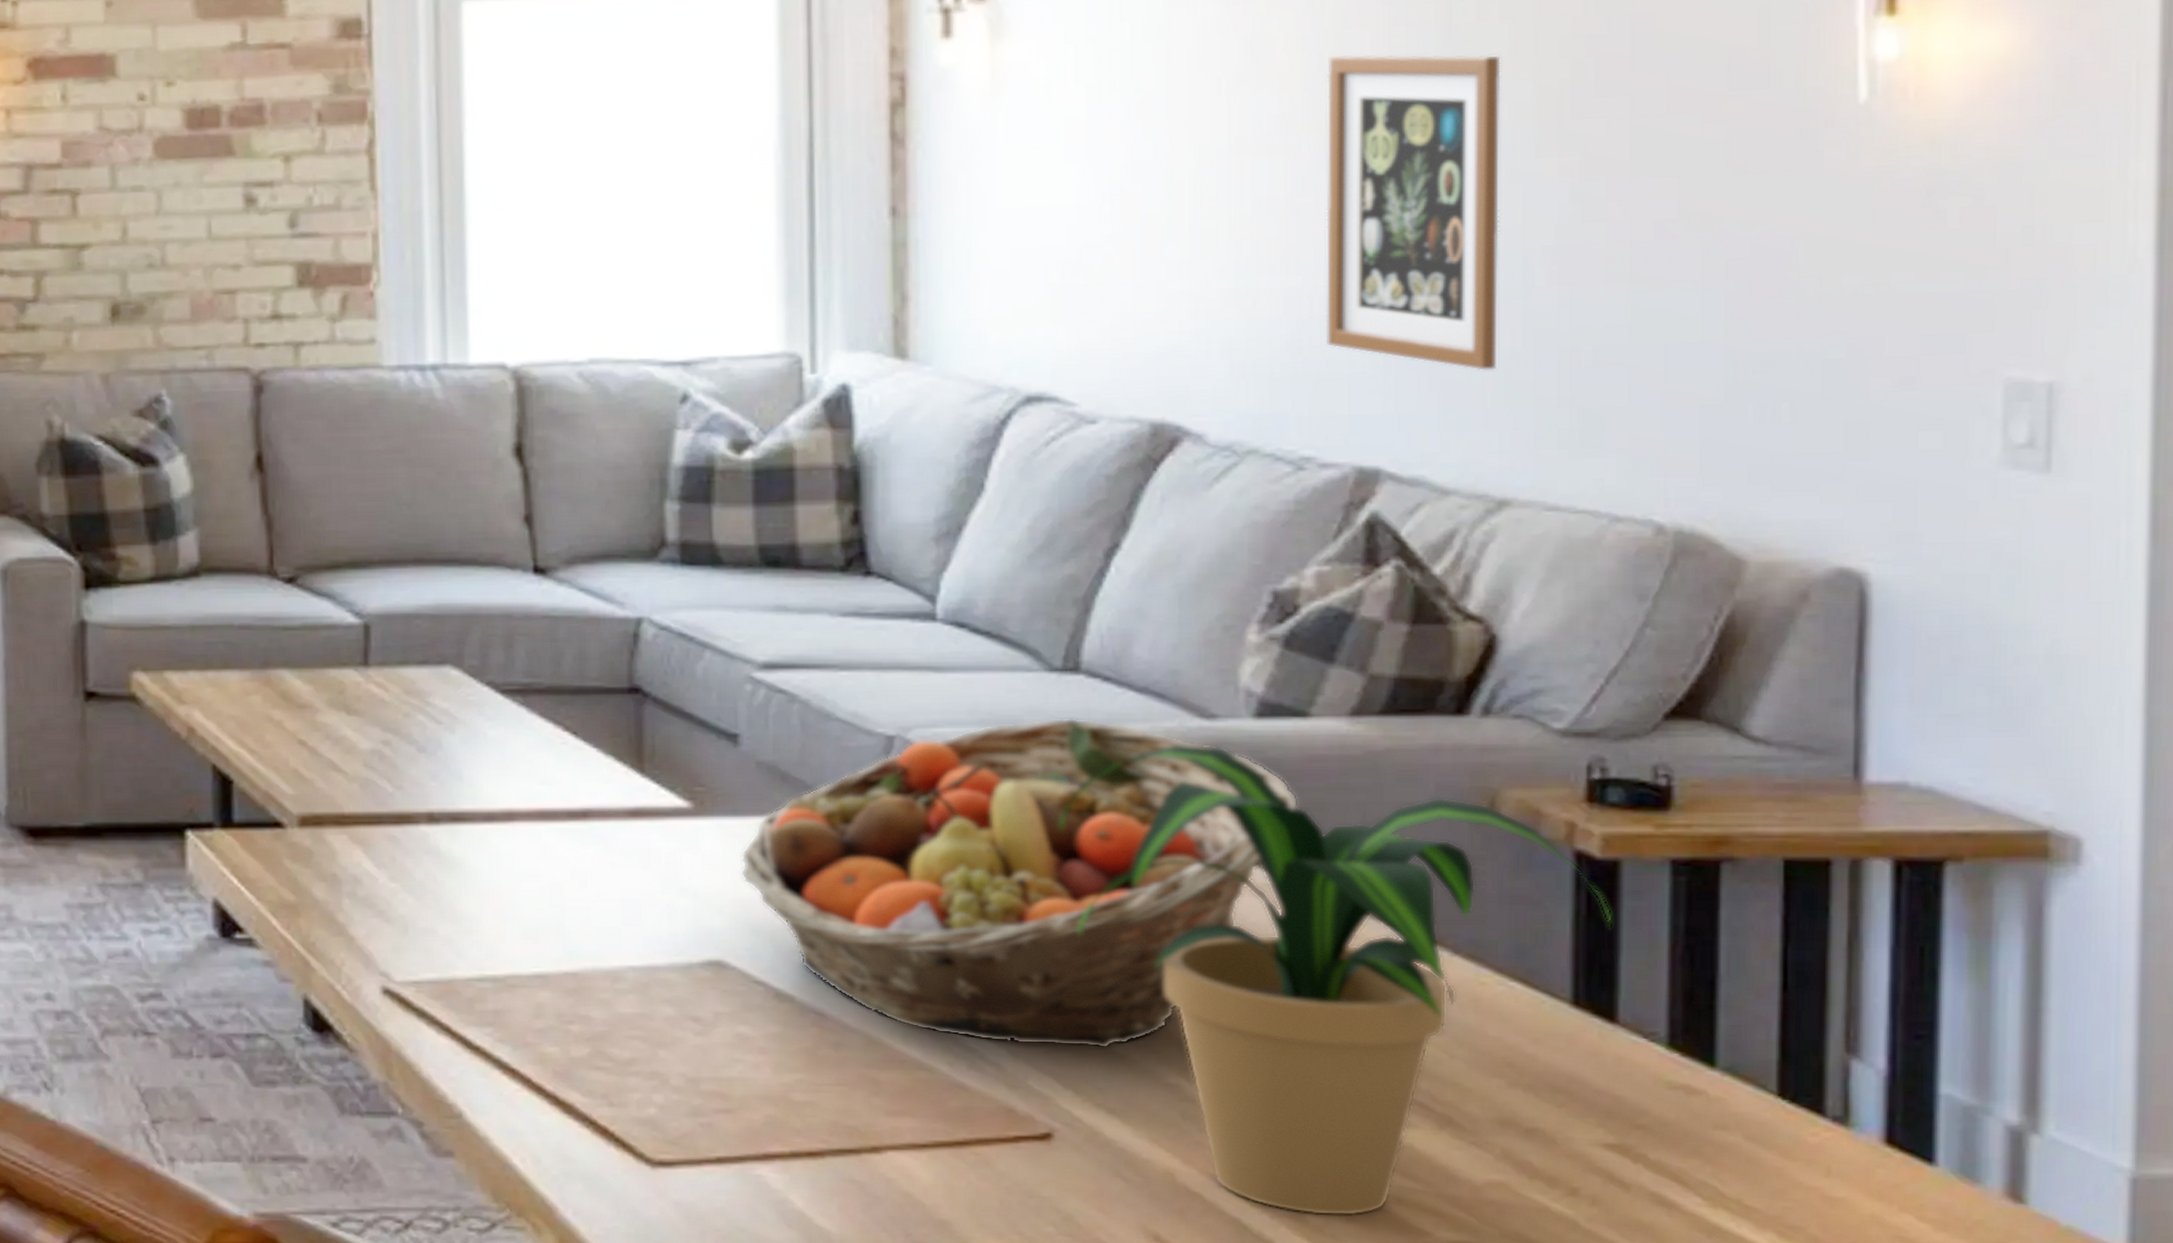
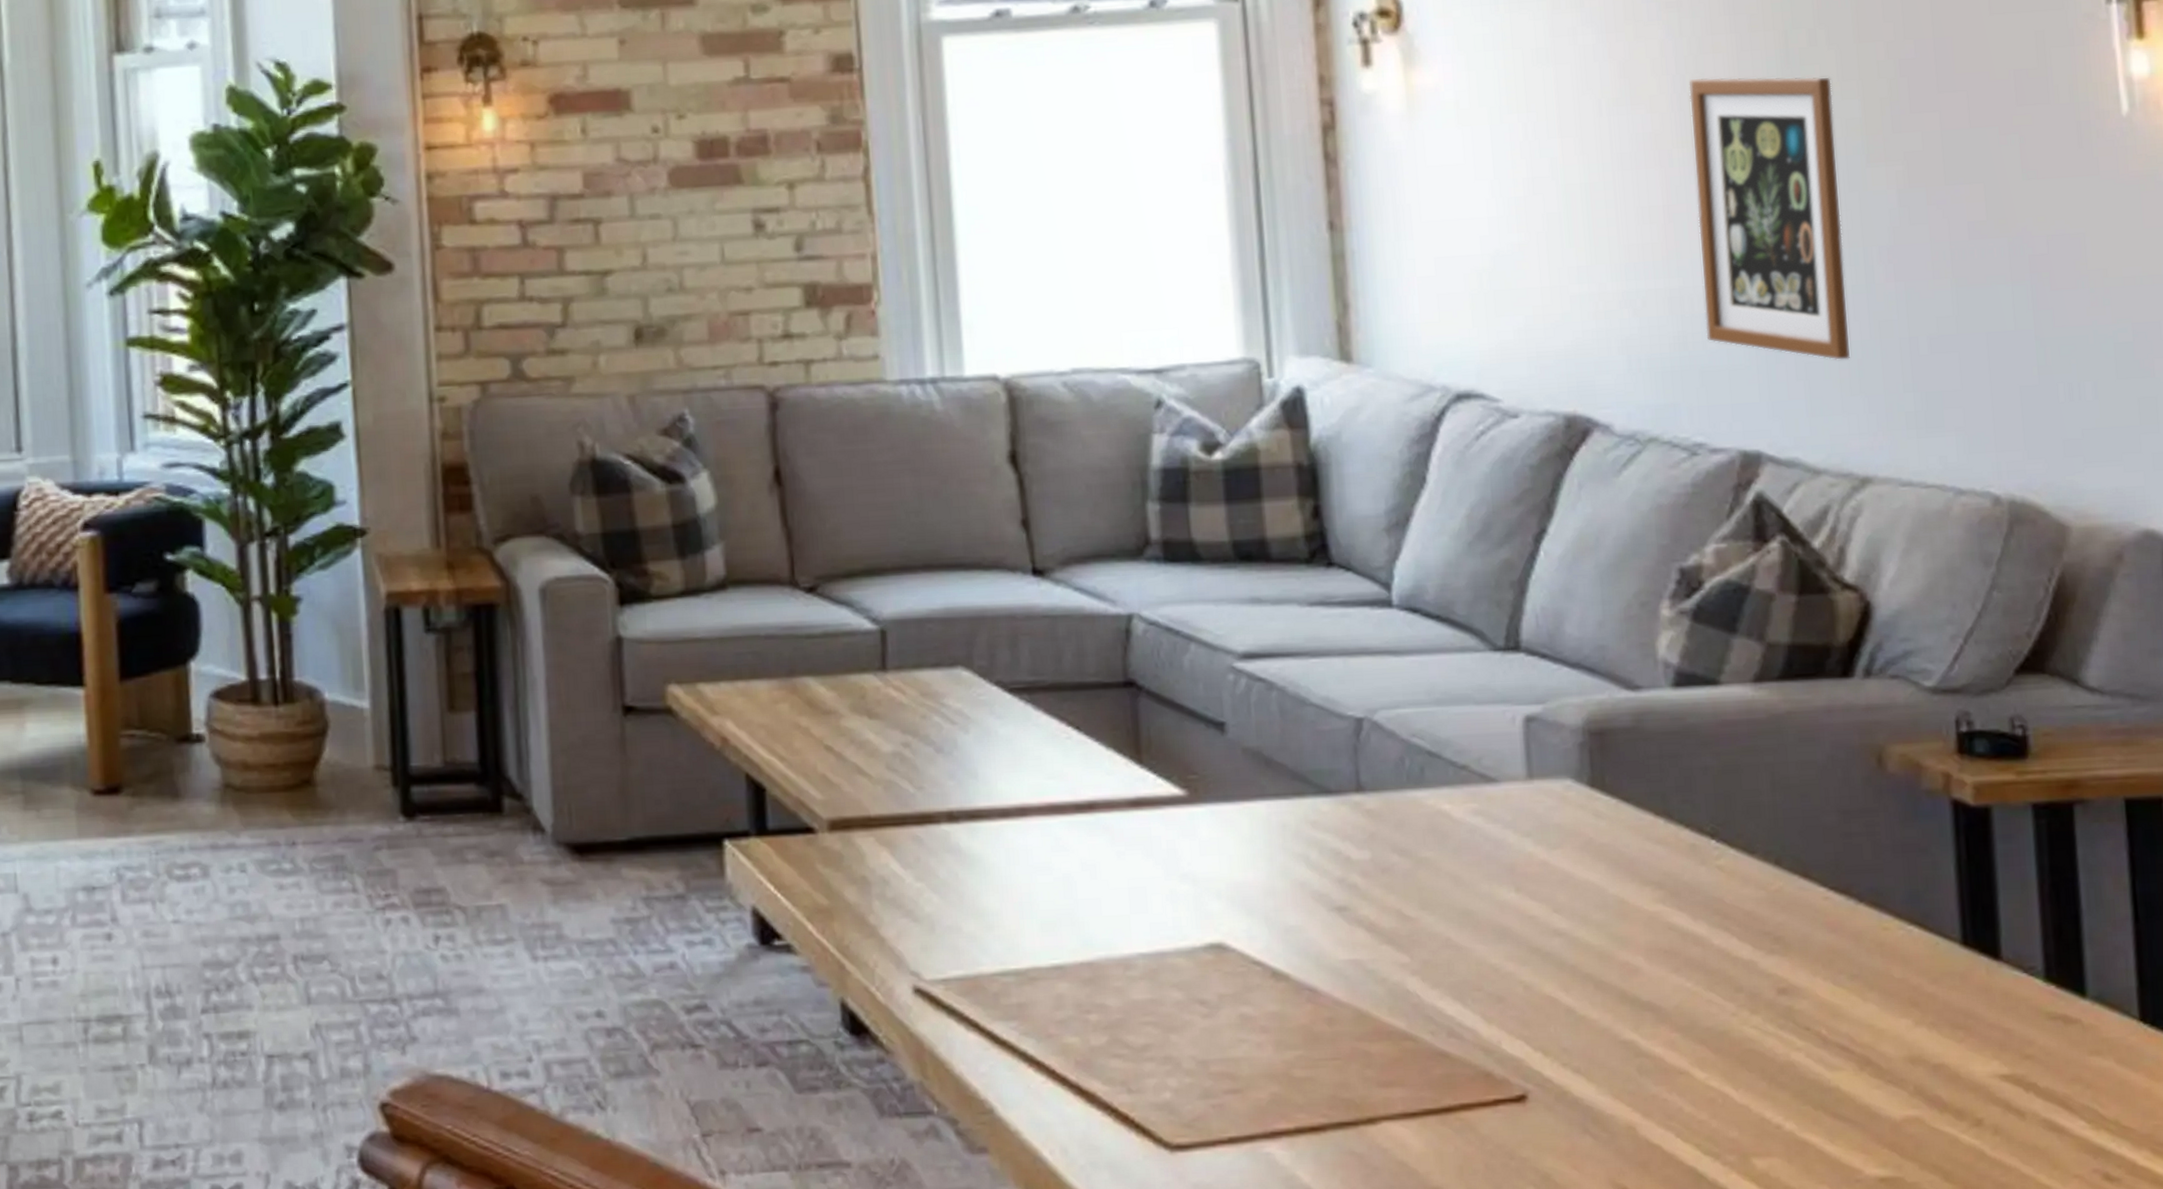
fruit basket: present [741,718,1299,1049] -> none [1233,694,1717,1011]
potted plant: present [1059,744,1612,1217] -> none [1512,714,1988,1160]

